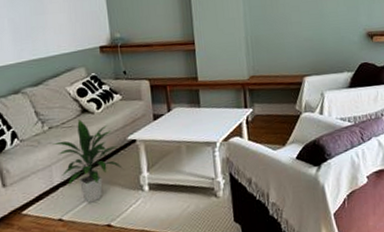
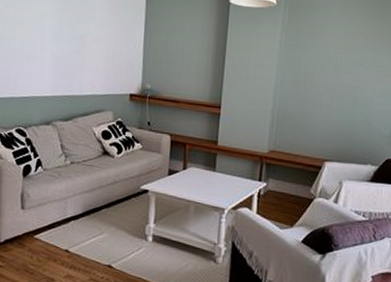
indoor plant: present [52,119,124,203] -> none [72,160,133,241]

